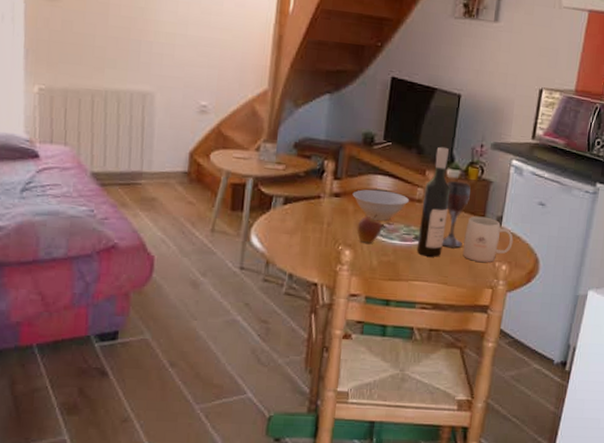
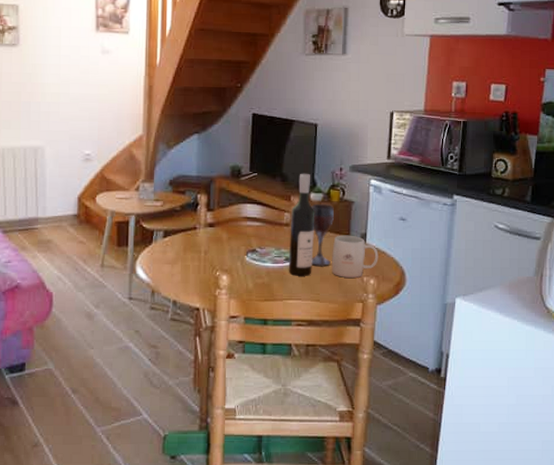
bowl: present [352,189,410,222] -> none [225,217,278,247]
fruit: present [356,215,382,243] -> none [231,241,255,267]

